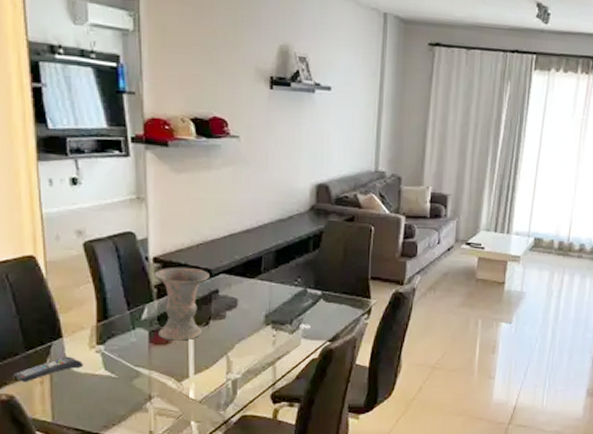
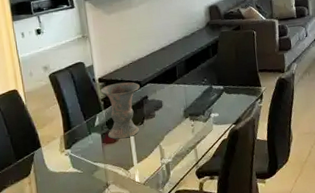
remote control: present [13,356,83,383] -> none [9,160,57,185]

